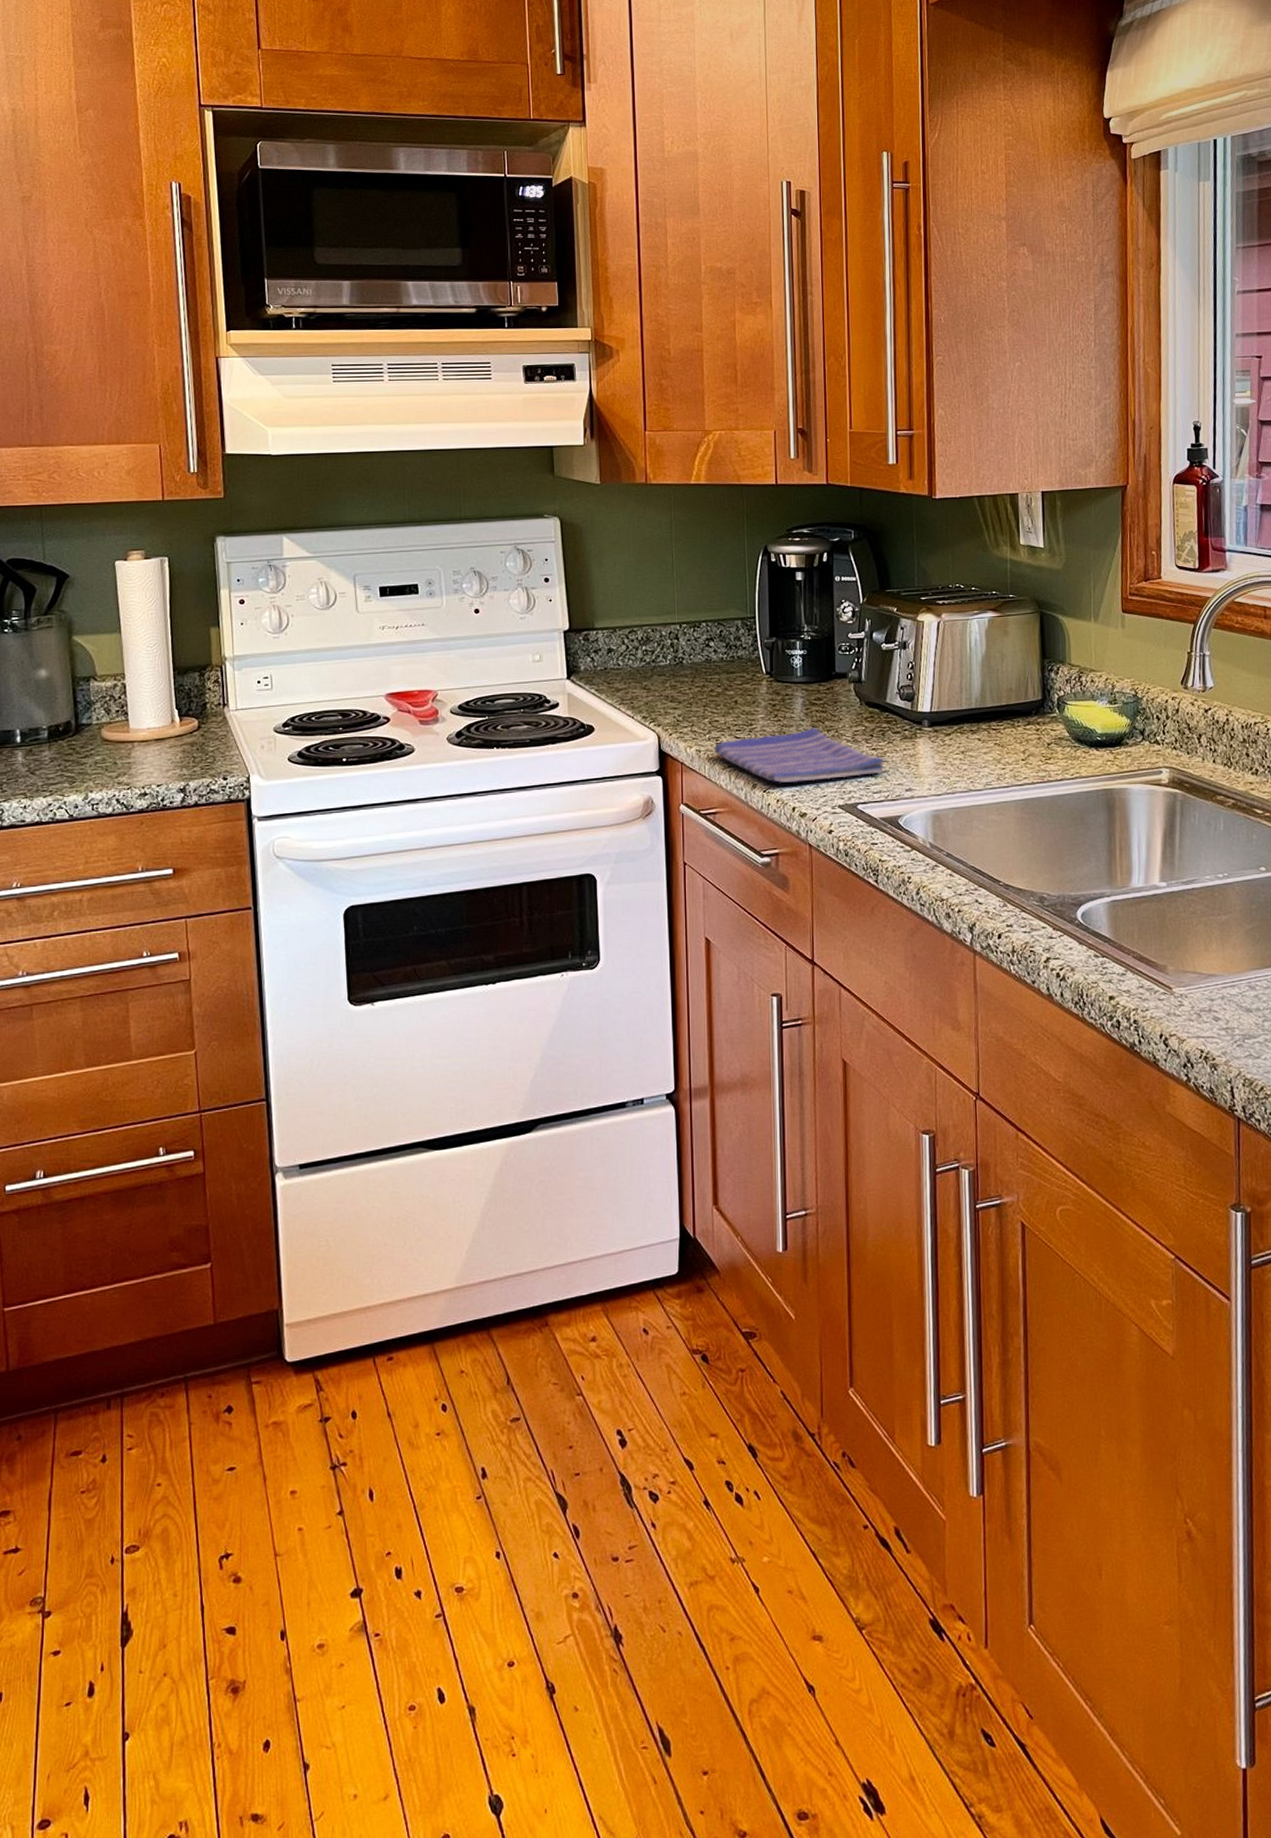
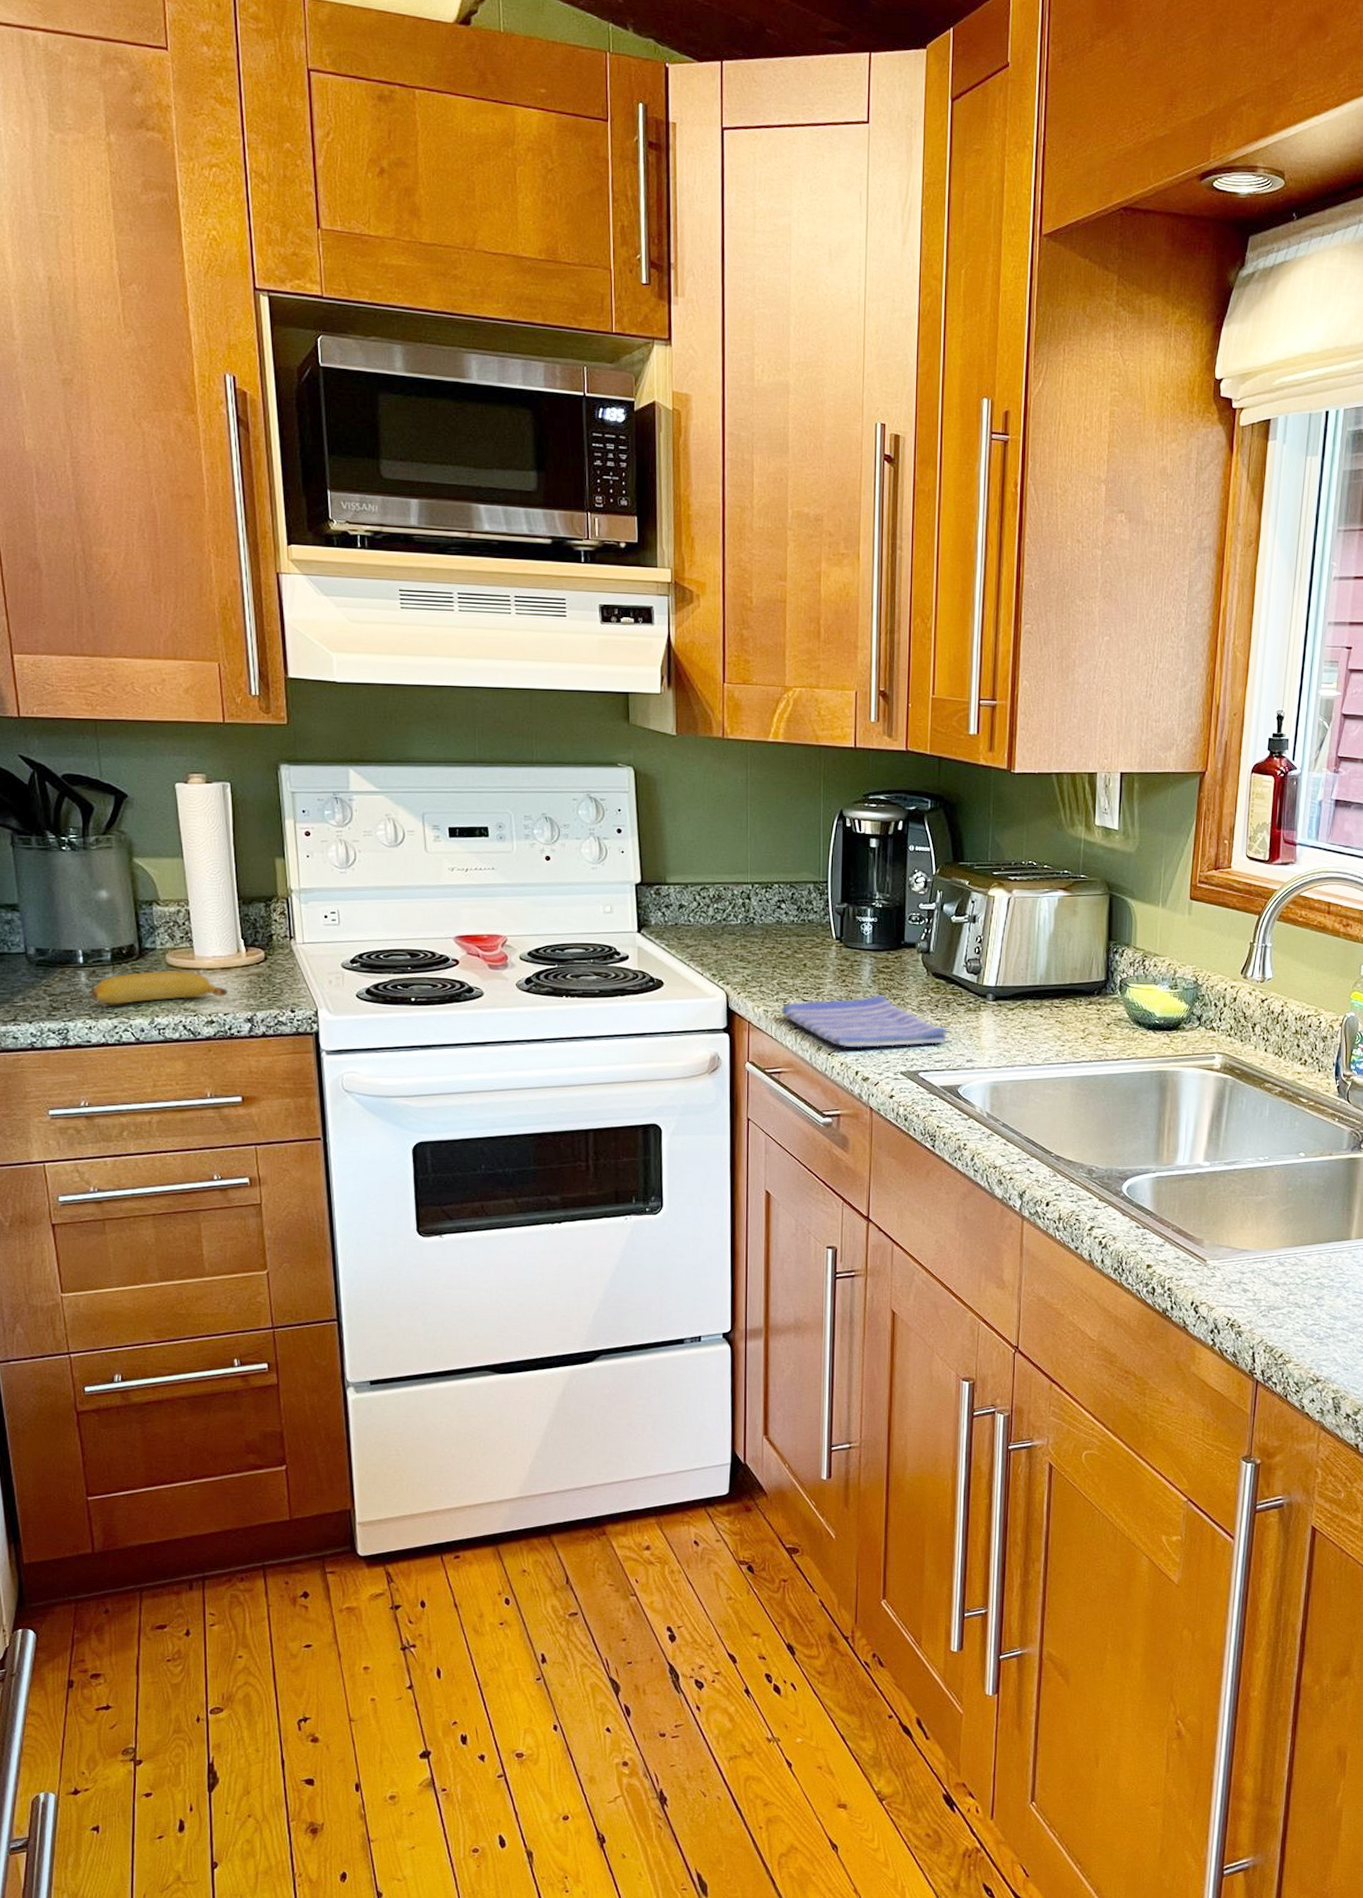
banana: none [26,744,161,782] -> present [90,970,228,1004]

